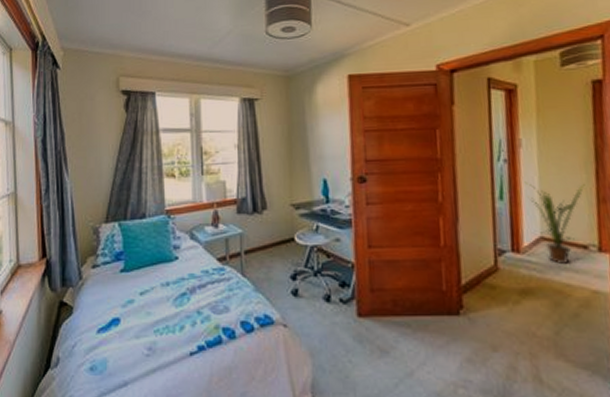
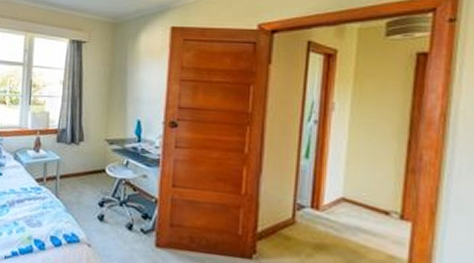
house plant: present [524,181,585,264] -> none [332,143,395,227]

